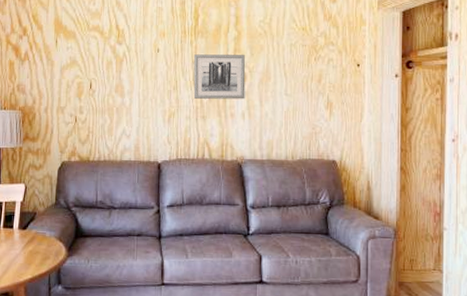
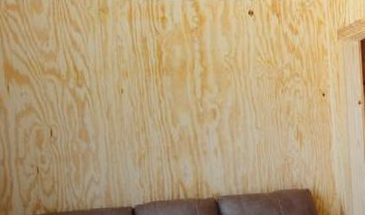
wall art: present [193,54,246,99] -> none [160,91,216,139]

